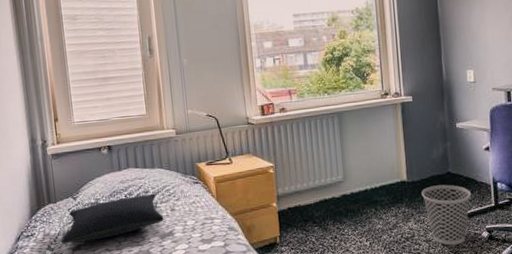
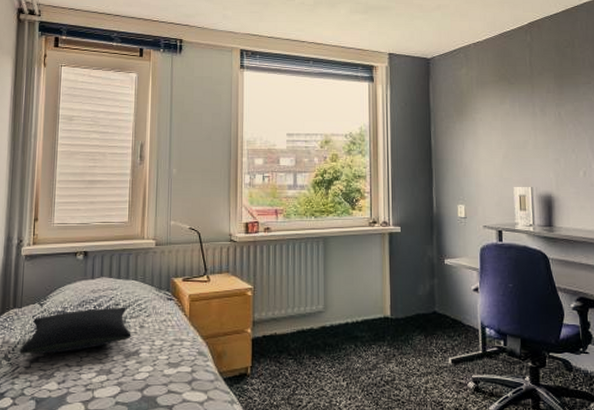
wastebasket: present [421,184,471,246] -> none [404,325,457,394]

